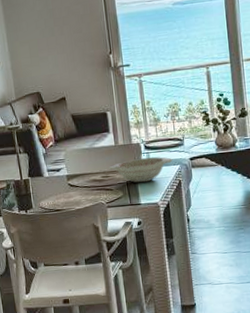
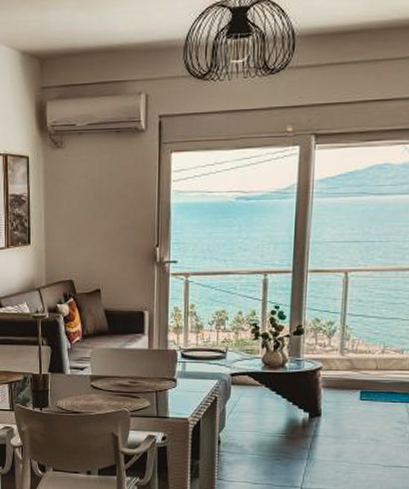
decorative bowl: present [109,156,173,183] -> none [138,366,212,394]

